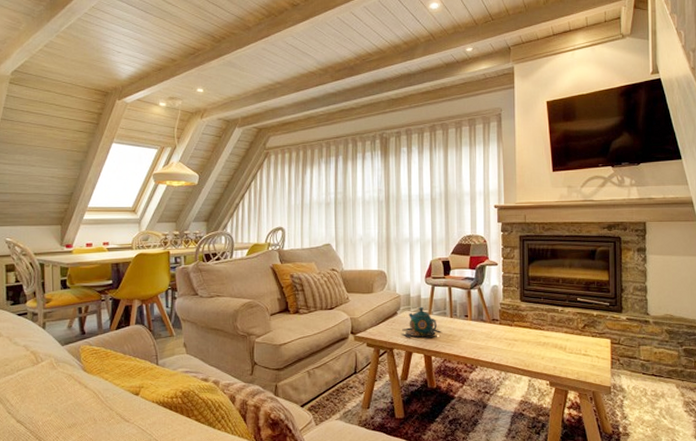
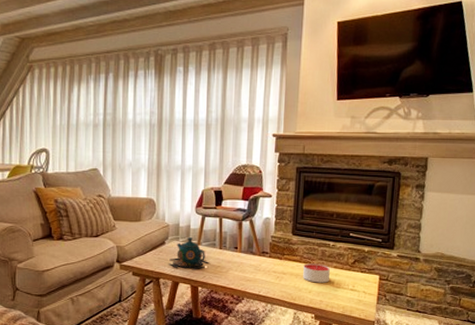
candle: none [534,329,561,349] -> present [303,263,330,283]

